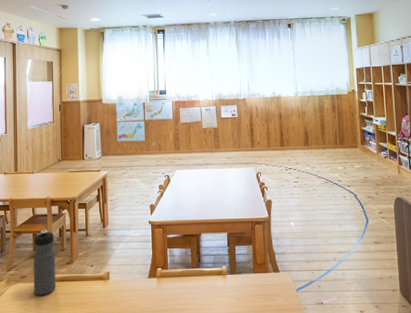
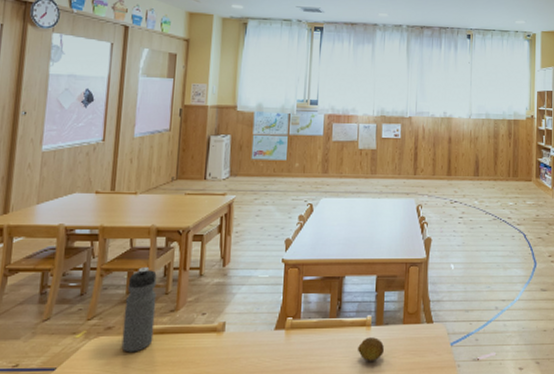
fruit: none [217,284,239,304] -> present [358,337,384,361]

